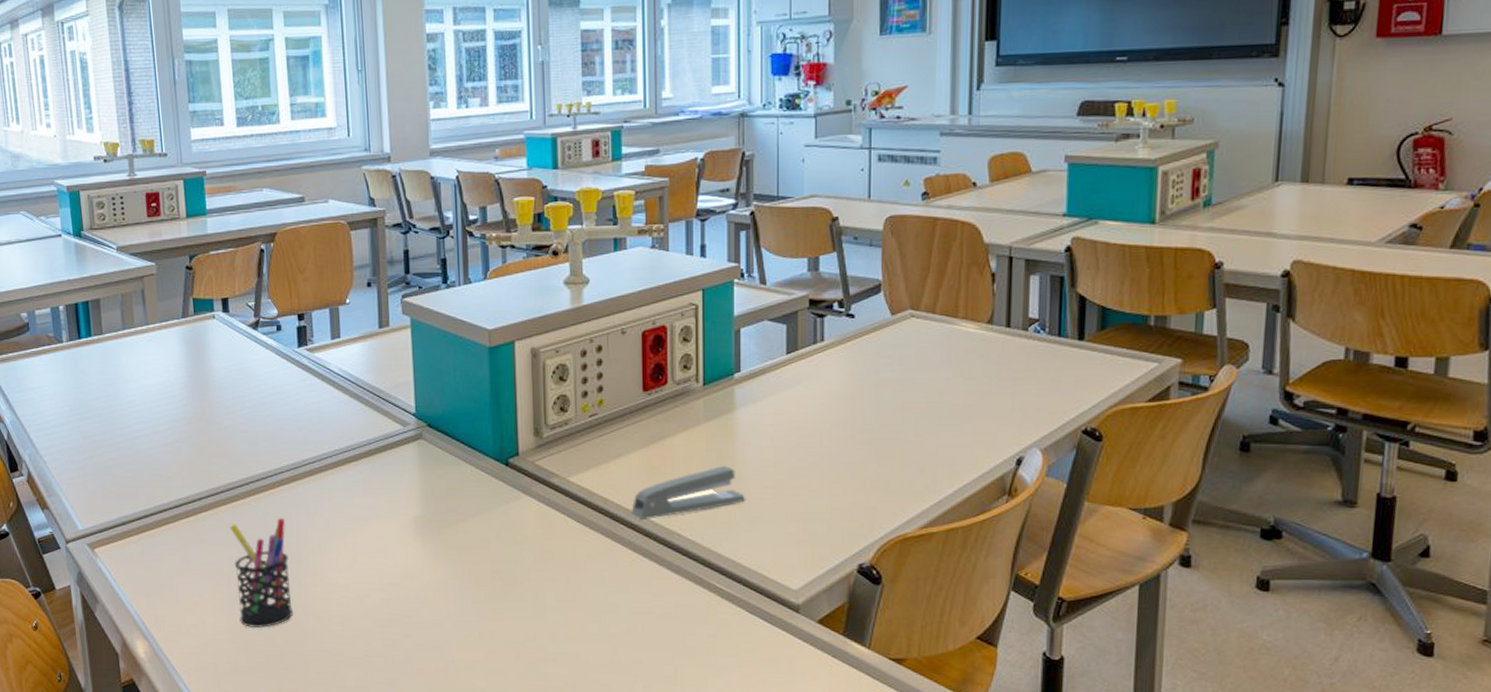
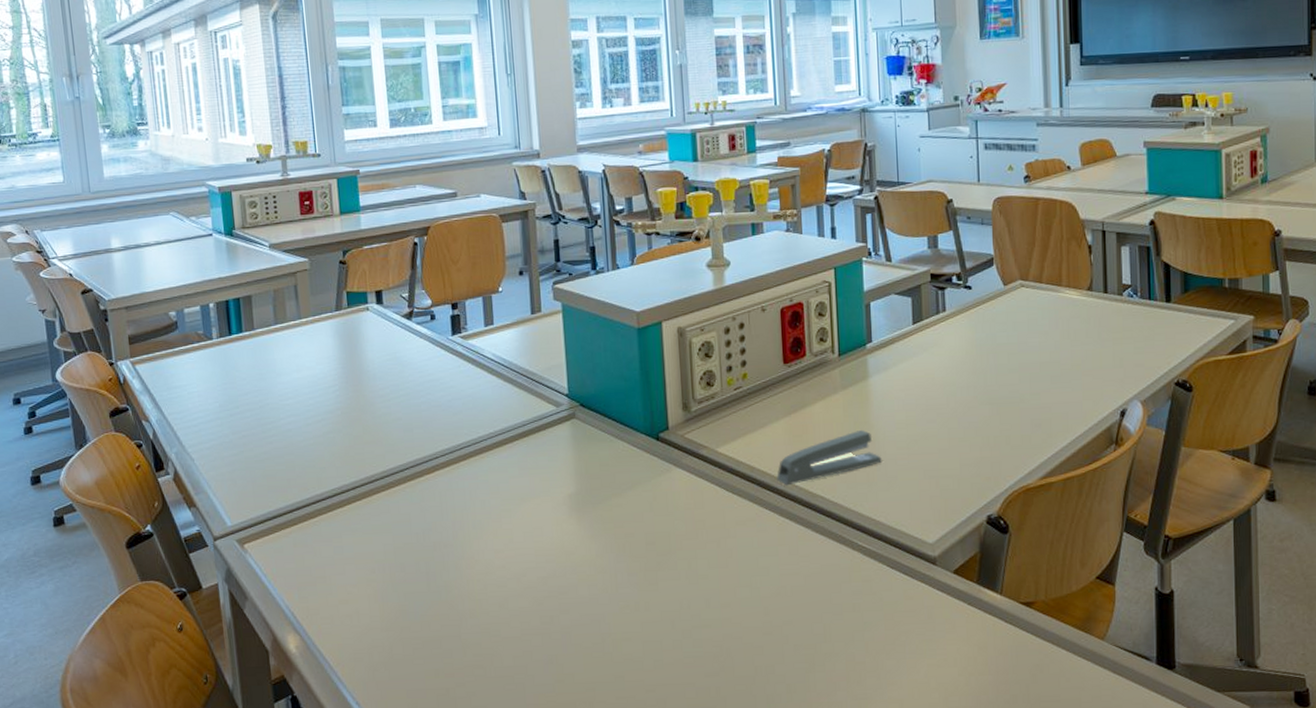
pen holder: present [229,518,293,629] -> none [384,503,449,615]

